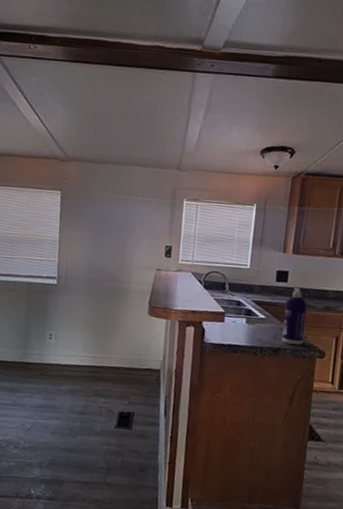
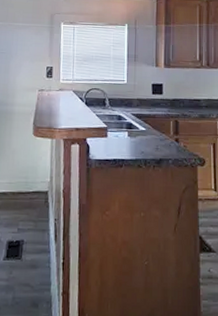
spray bottle: present [282,288,307,345] -> none [163,99,184,154]

